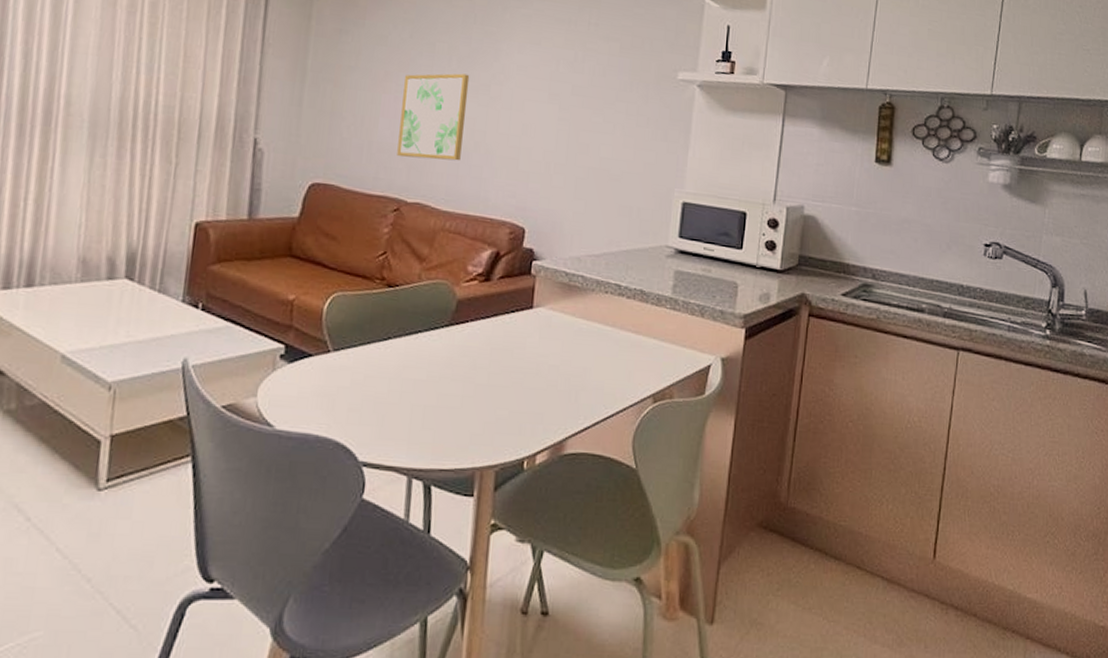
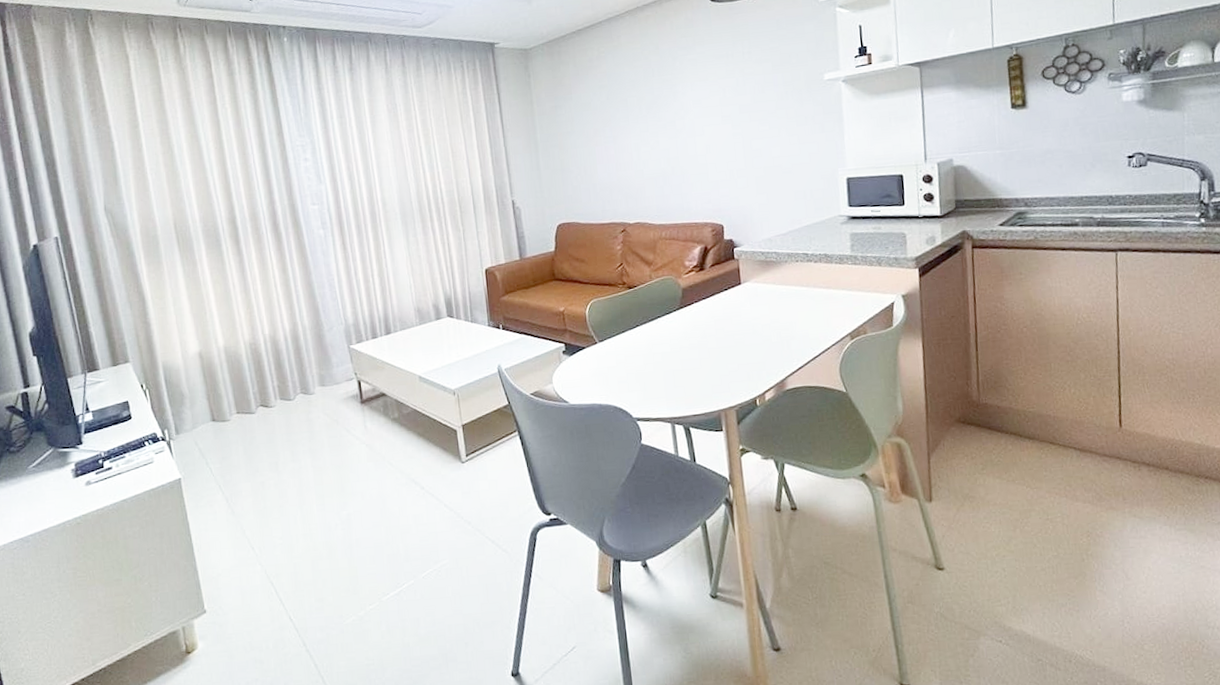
wall art: present [397,73,470,161] -> none [610,117,663,190]

